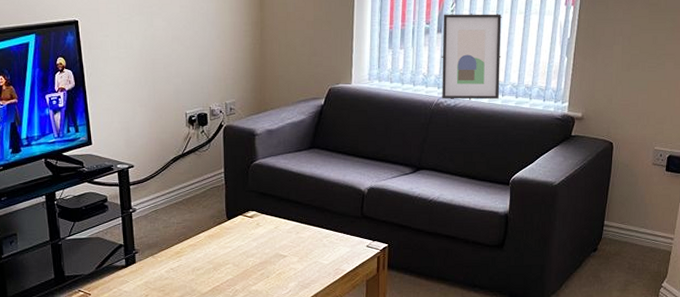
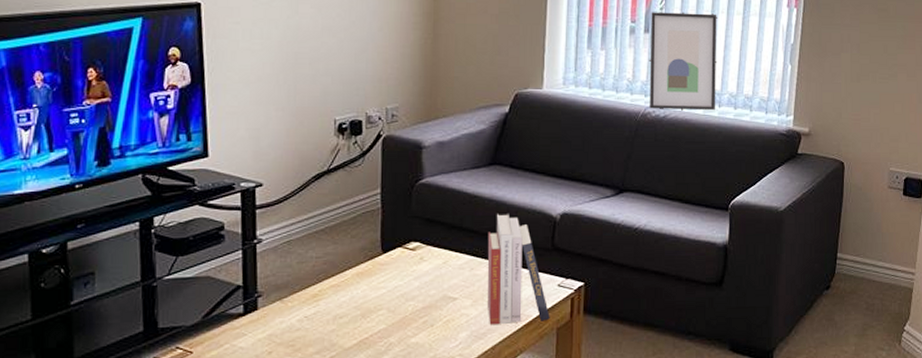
books: none [309,188,361,277] -> present [487,214,550,325]

